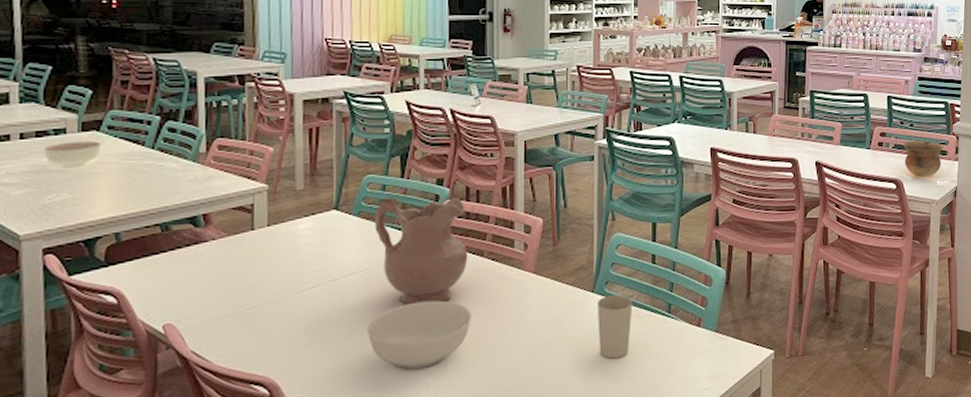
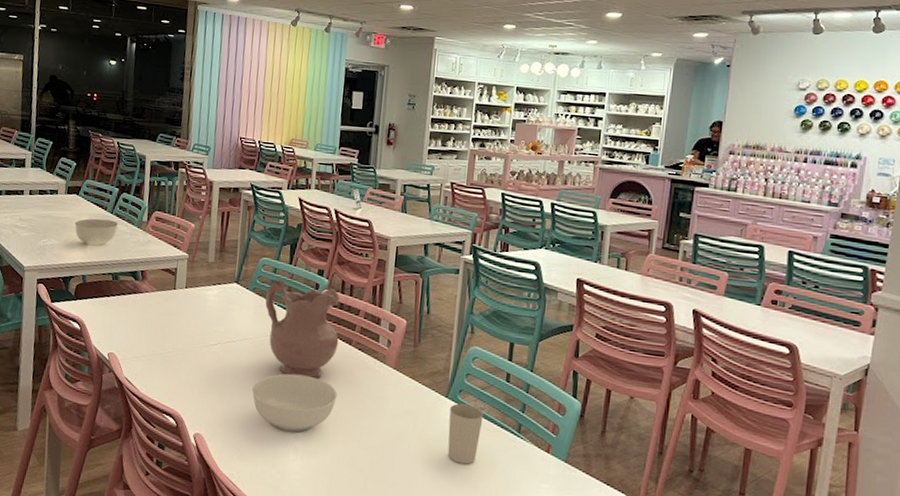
bowl: present [44,141,101,168] -> none [43,200,79,221]
bowl: none [96,157,163,194] -> present [74,218,118,247]
ceramic pot: present [902,140,944,178] -> none [802,303,857,348]

